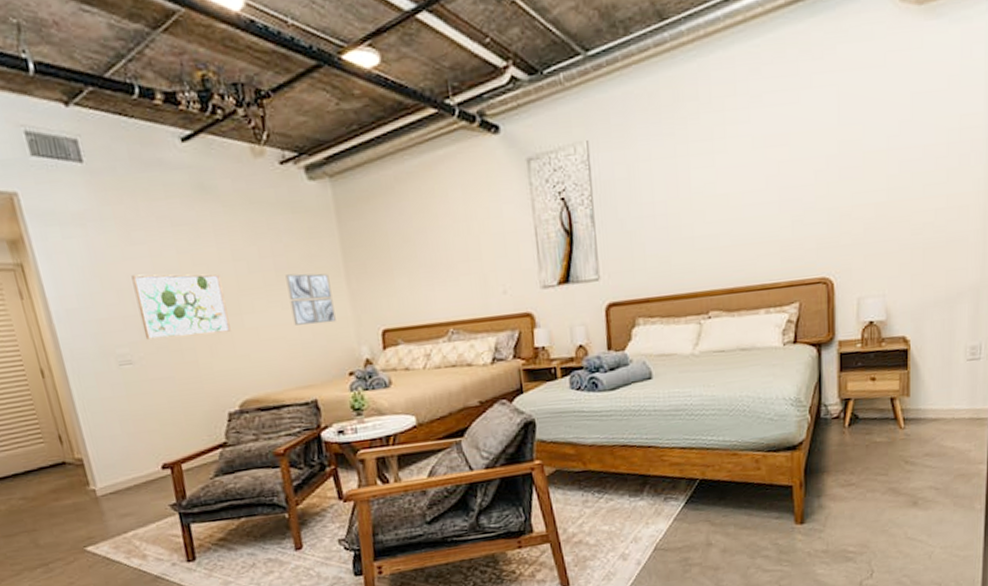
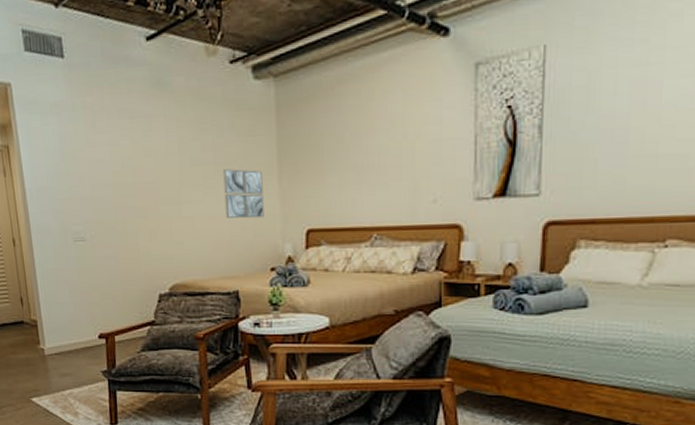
wall art: present [131,273,231,340] -> none [92,161,169,221]

